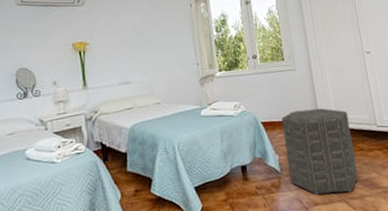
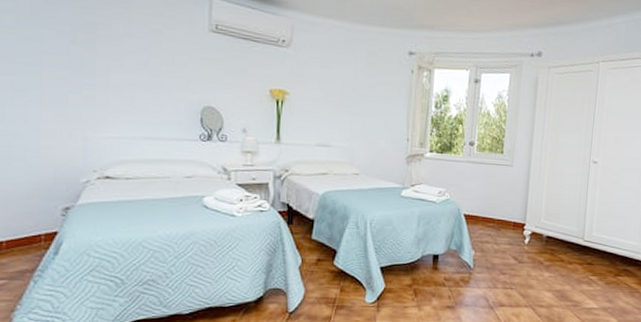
ottoman: present [281,108,358,195] -> none [481,209,557,300]

